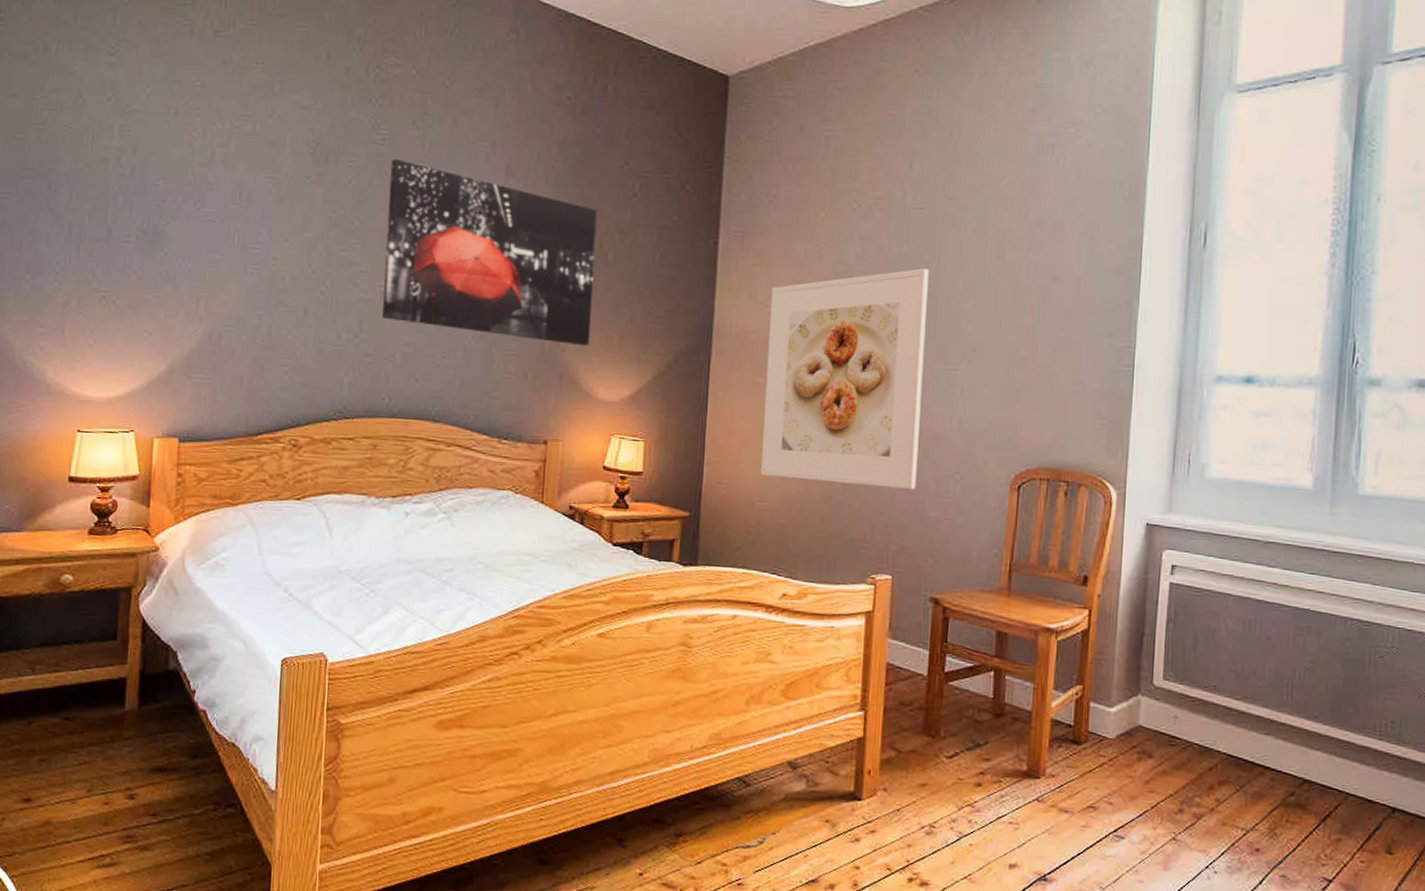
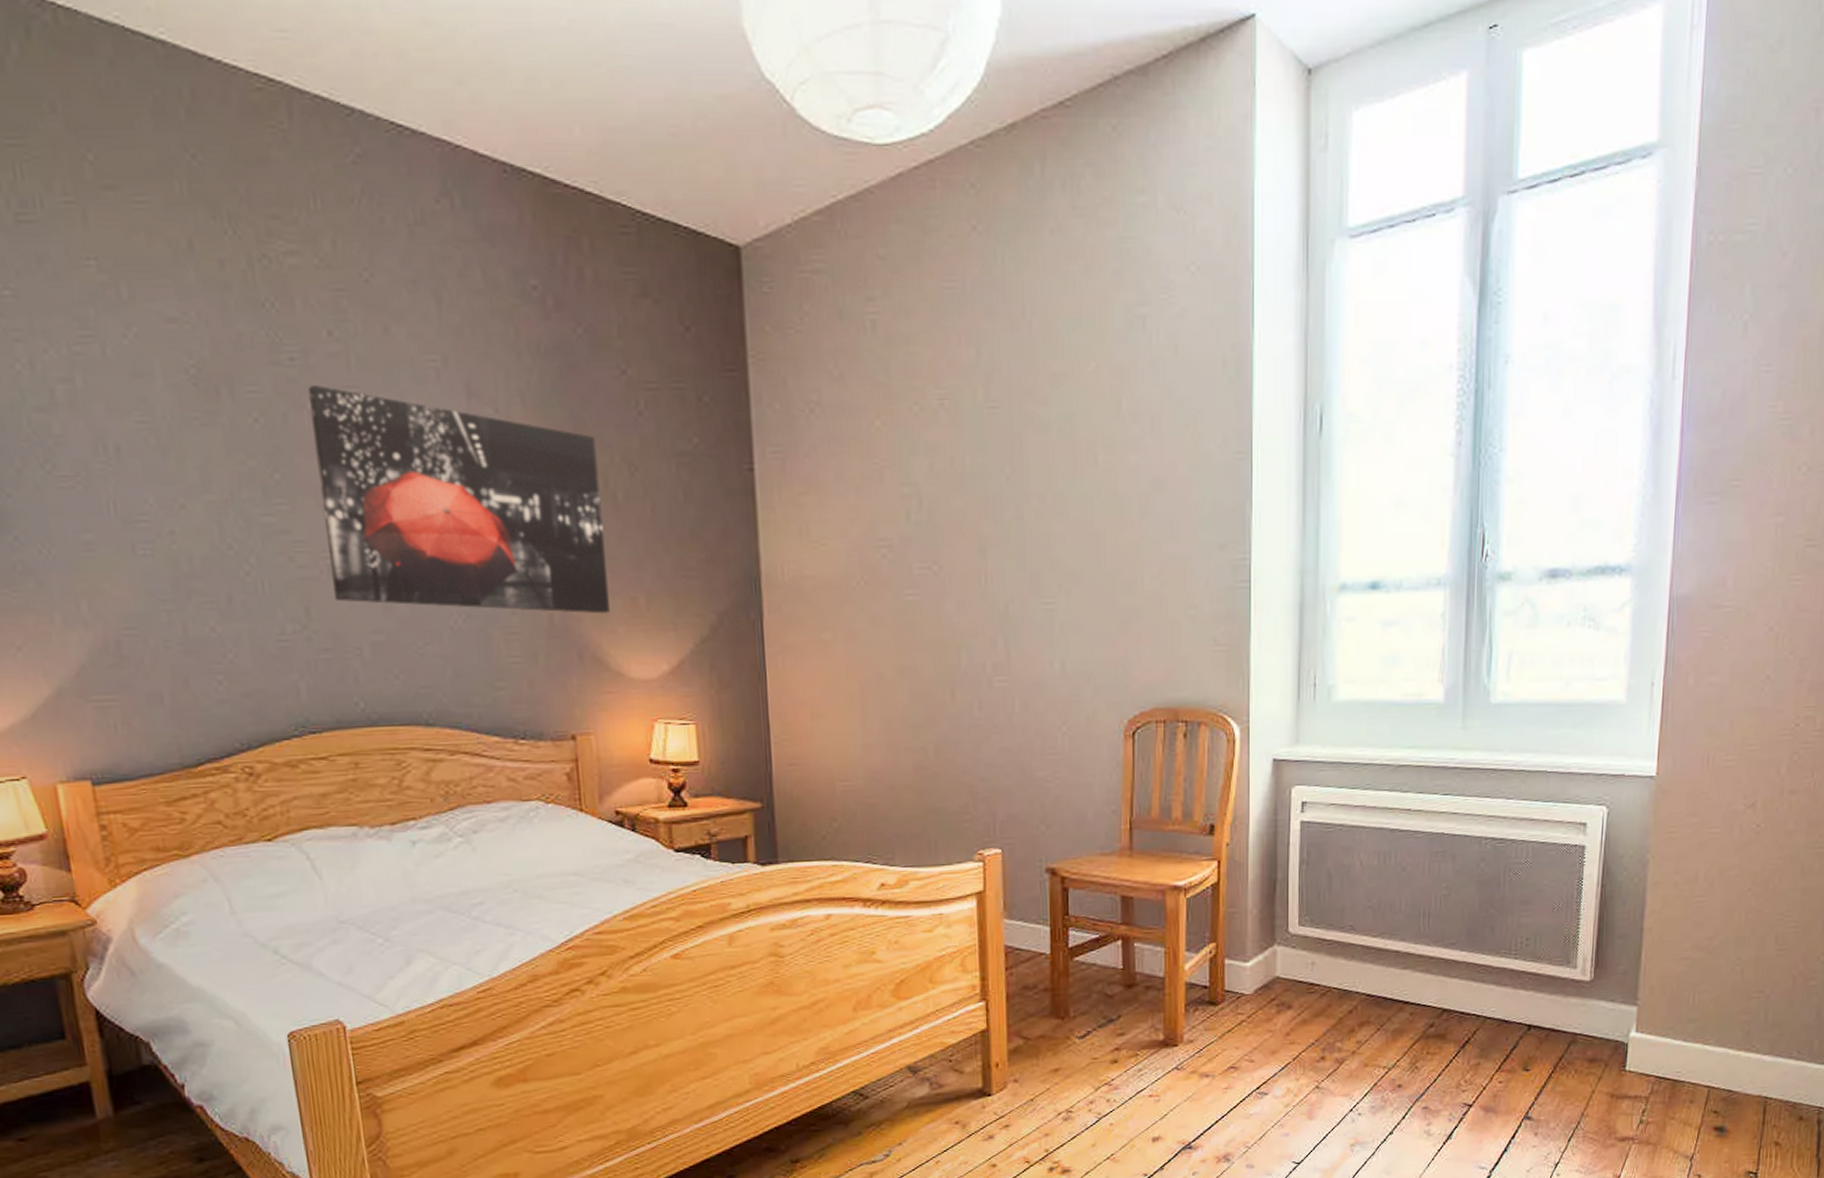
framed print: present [760,268,929,490] -> none [826,482,1019,751]

